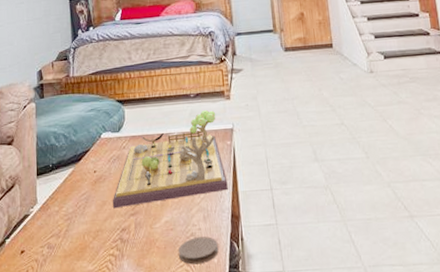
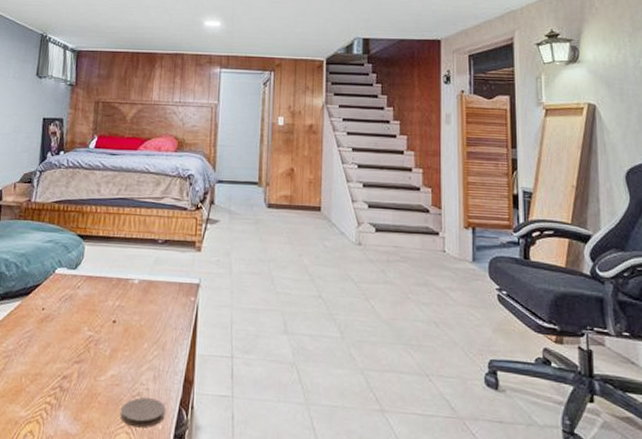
gameboard: present [113,109,228,209] -> none [57,259,186,353]

